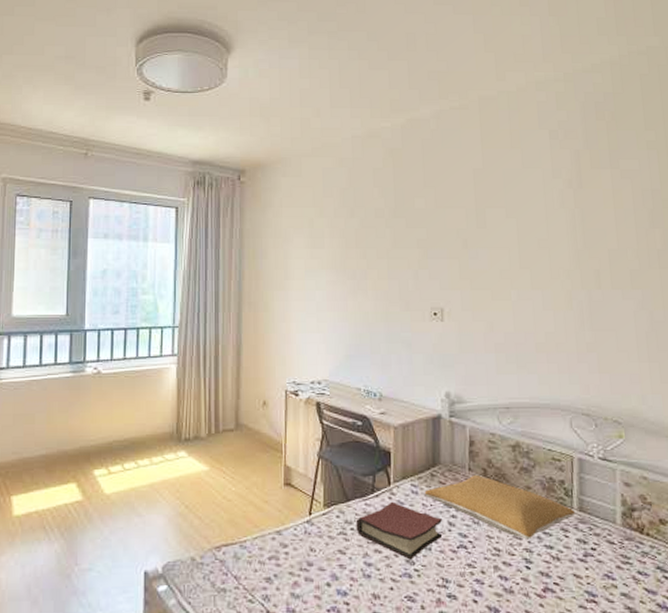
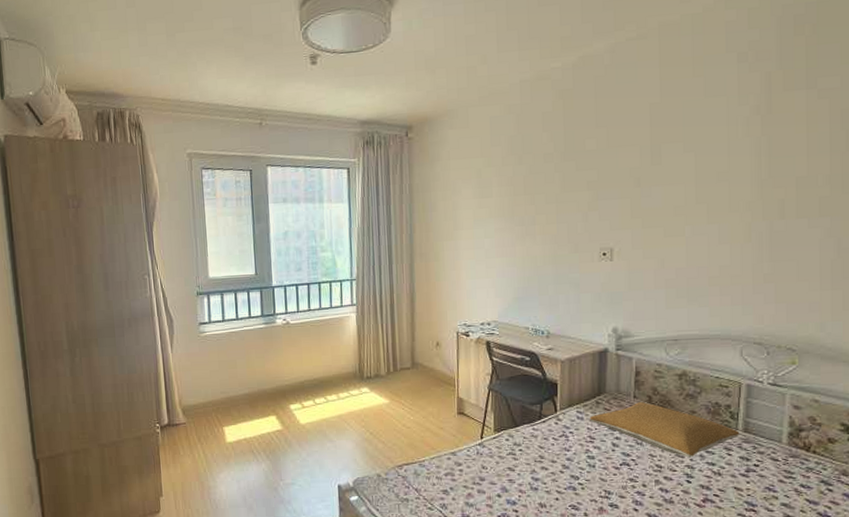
hardback book: present [356,501,442,560] -> none [524,426,606,475]

